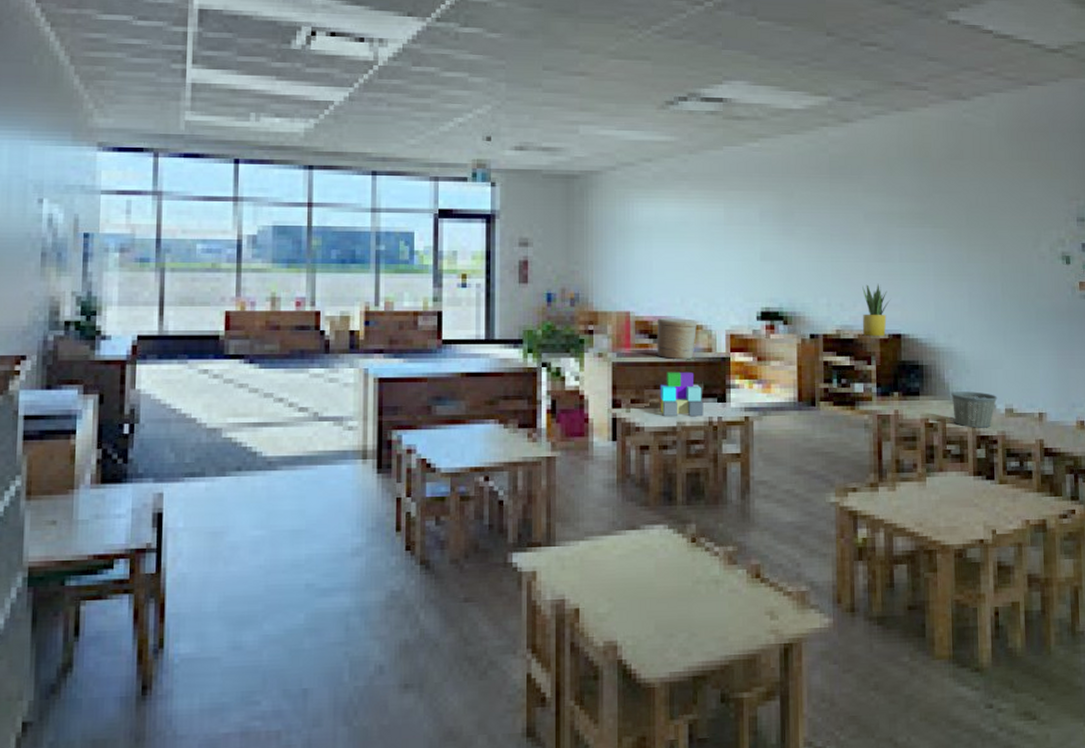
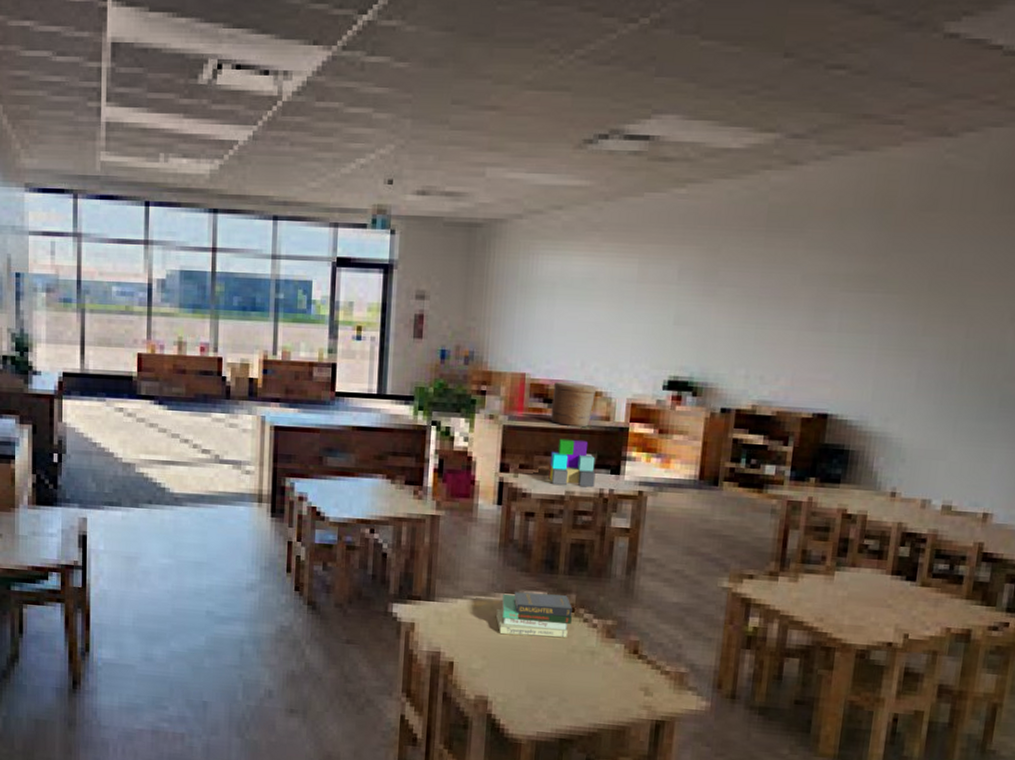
books: none [618,526,694,573] -> present [495,592,573,638]
planter: present [862,283,891,337] -> none [782,355,821,416]
basket: present [951,391,998,428] -> none [877,482,935,525]

